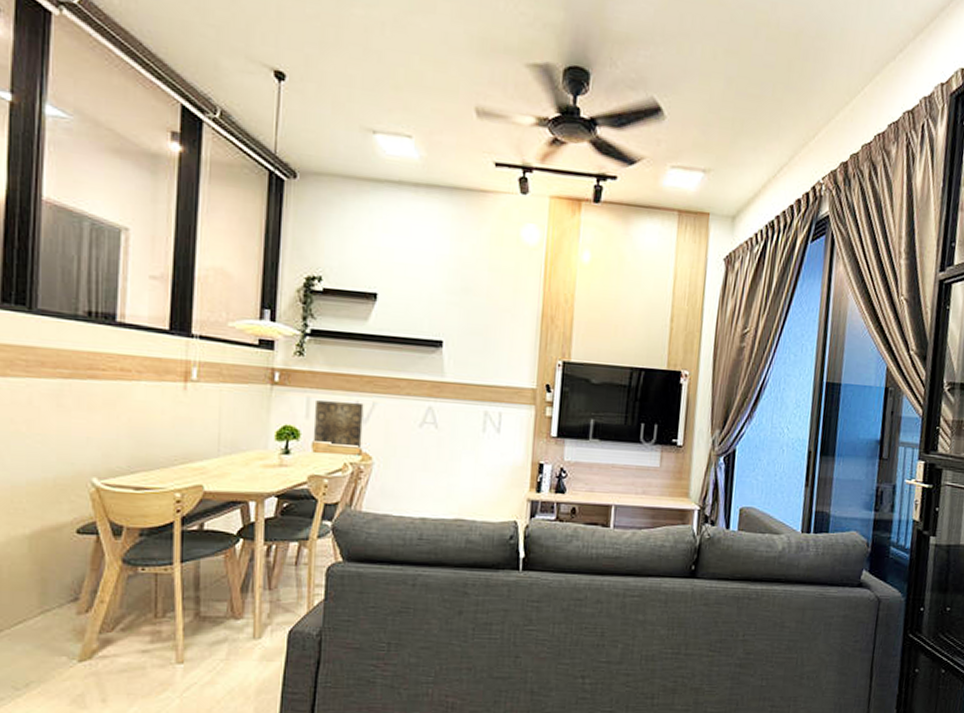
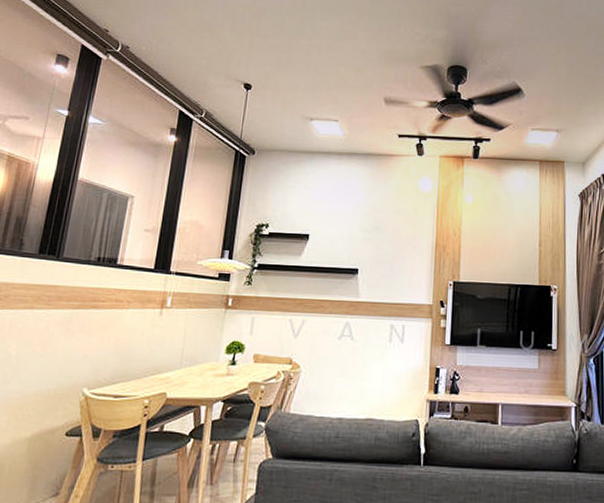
wall art: present [312,400,364,449] -> none [254,320,295,359]

